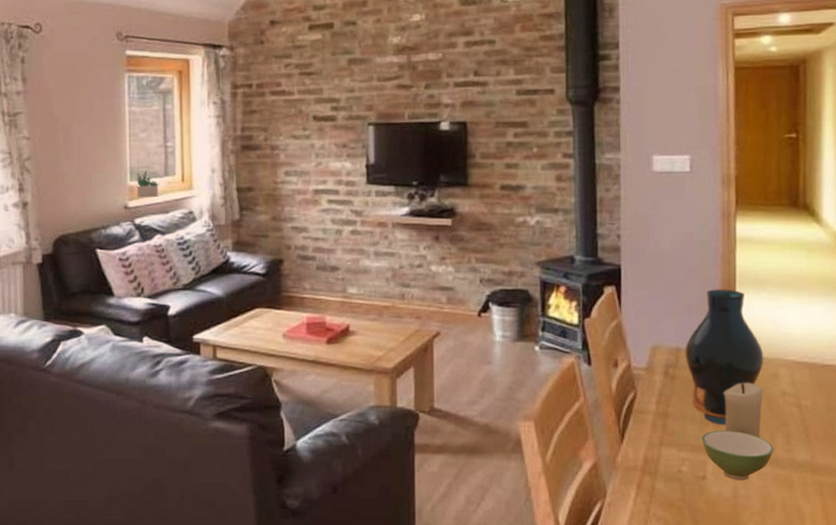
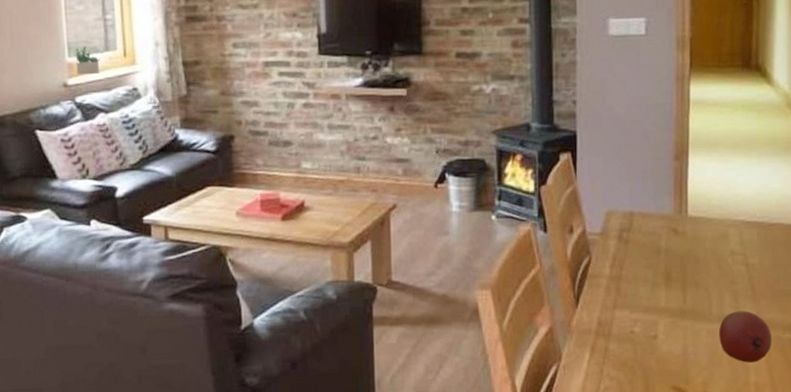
vase: present [685,289,764,425] -> none [638,152,714,286]
bowl: present [701,430,775,480] -> none [653,290,723,338]
candle: present [723,383,764,437] -> none [675,243,713,296]
fruit: none [771,454,827,509] -> present [719,311,771,363]

